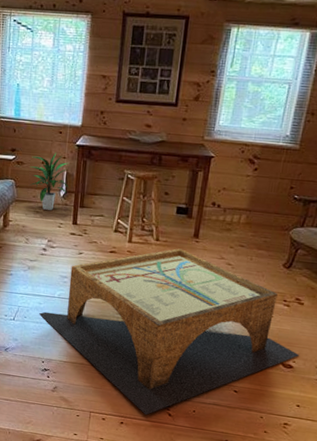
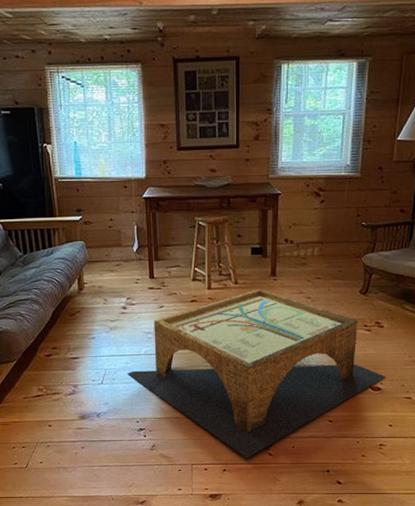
indoor plant: present [29,153,69,210] -> none [98,208,142,267]

